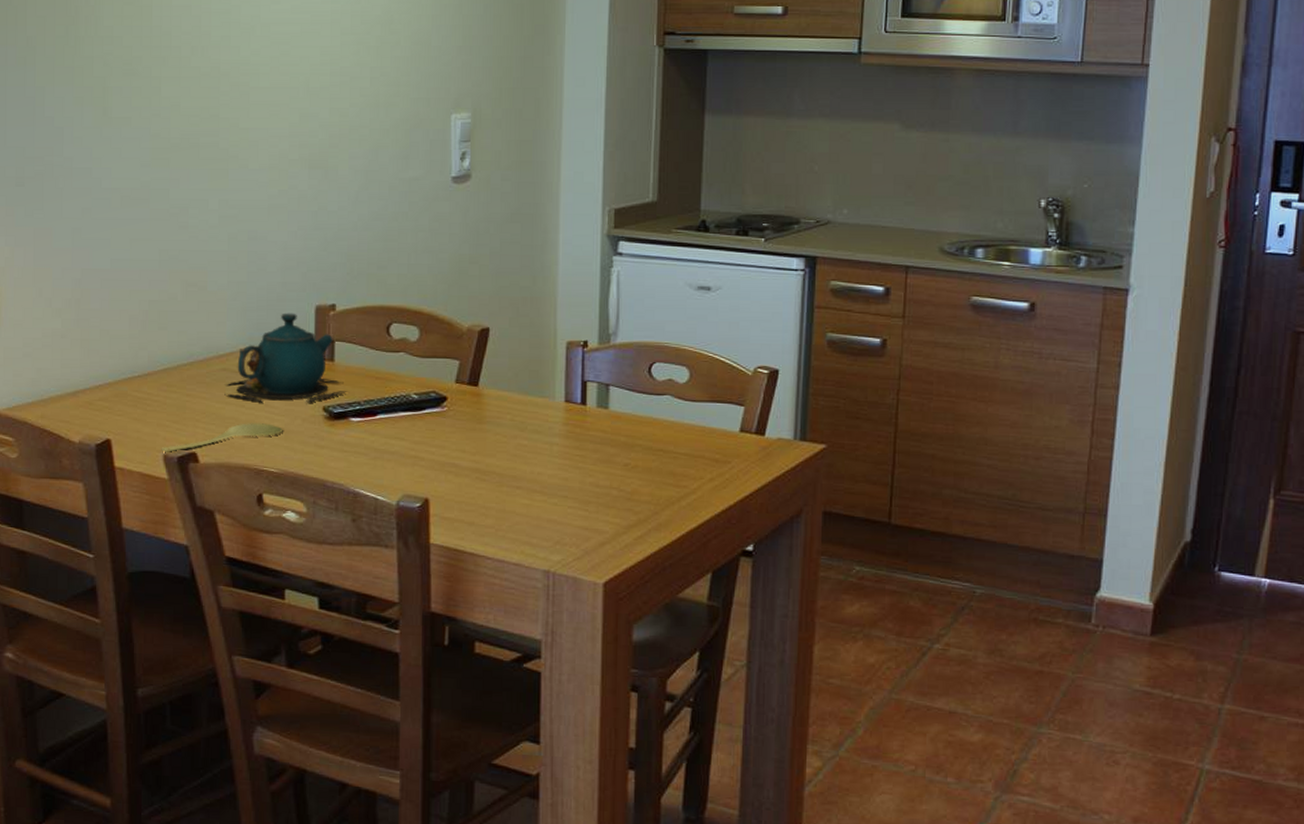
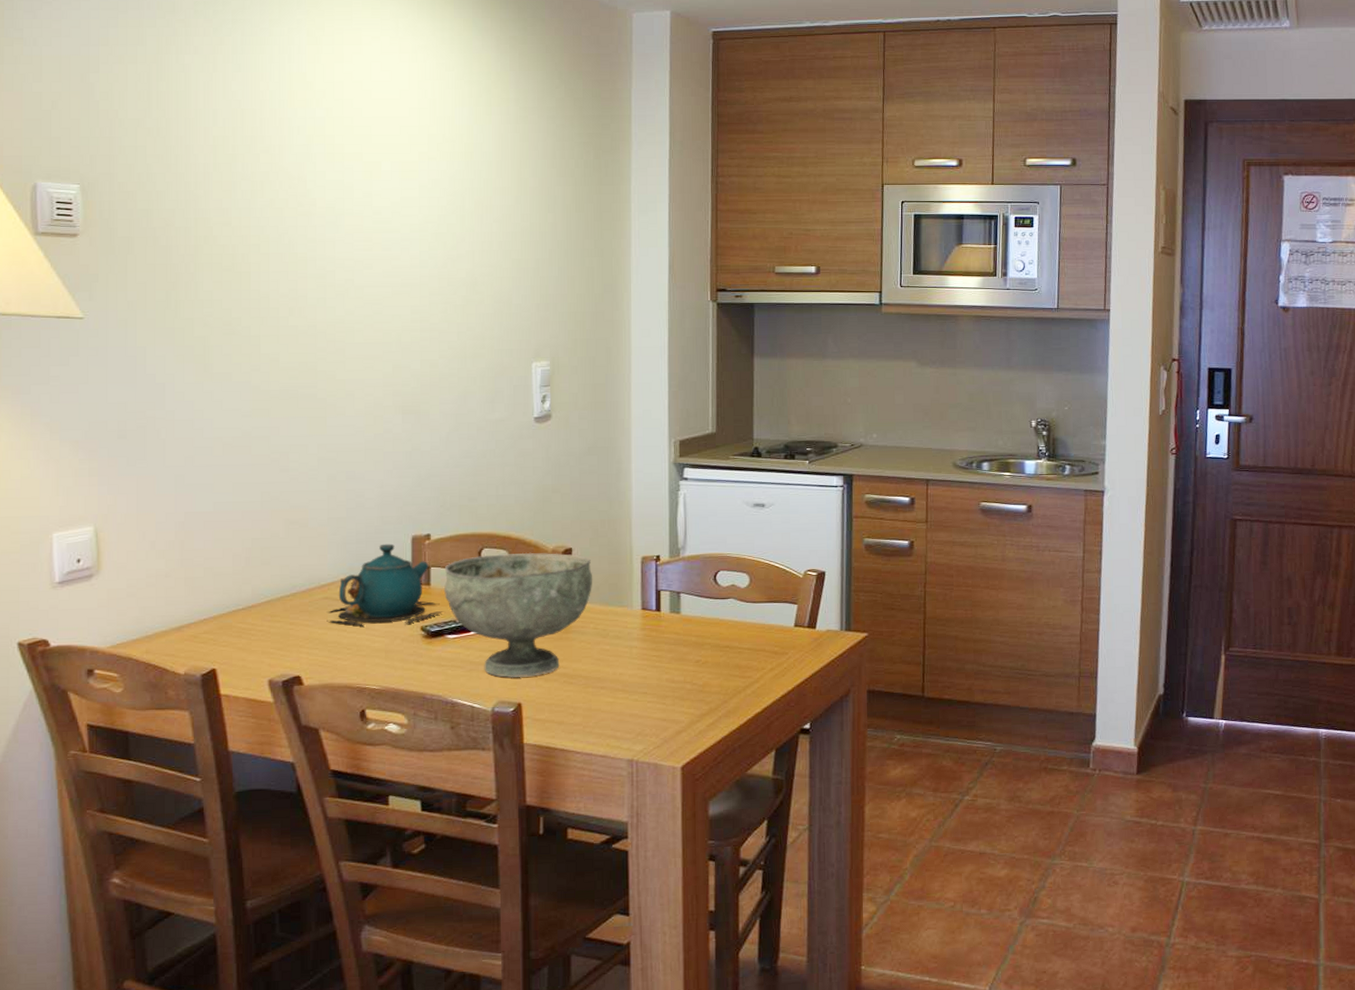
spoon: present [161,423,283,452] -> none [266,645,384,678]
decorative bowl: none [349,330,512,471] -> present [444,552,593,679]

